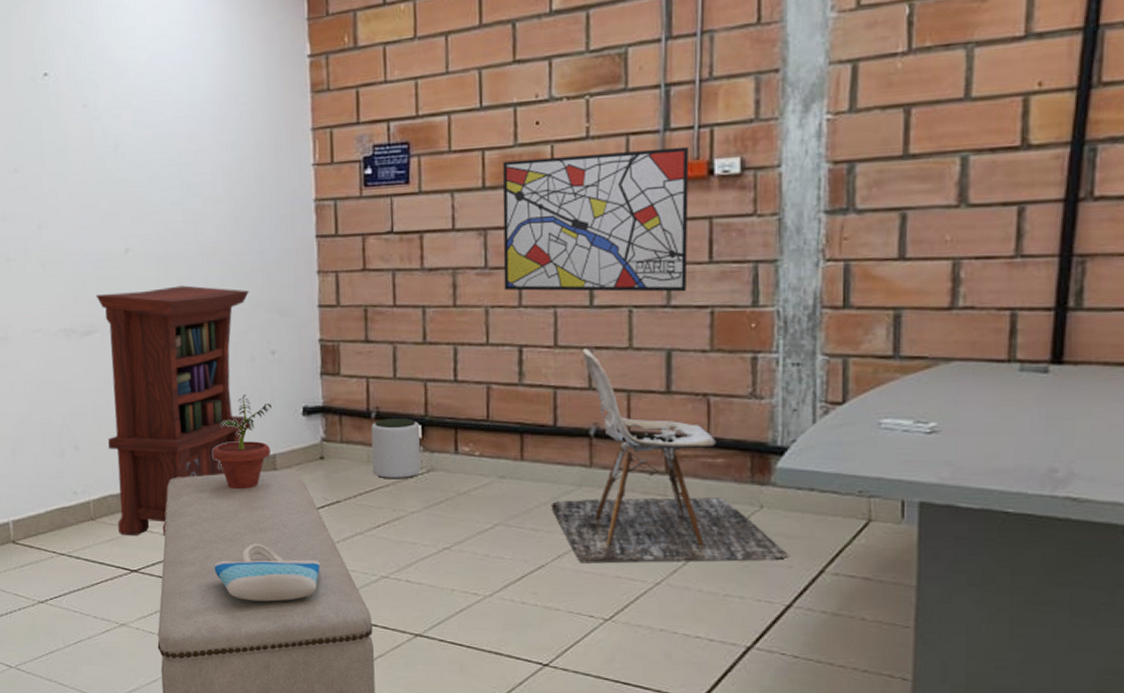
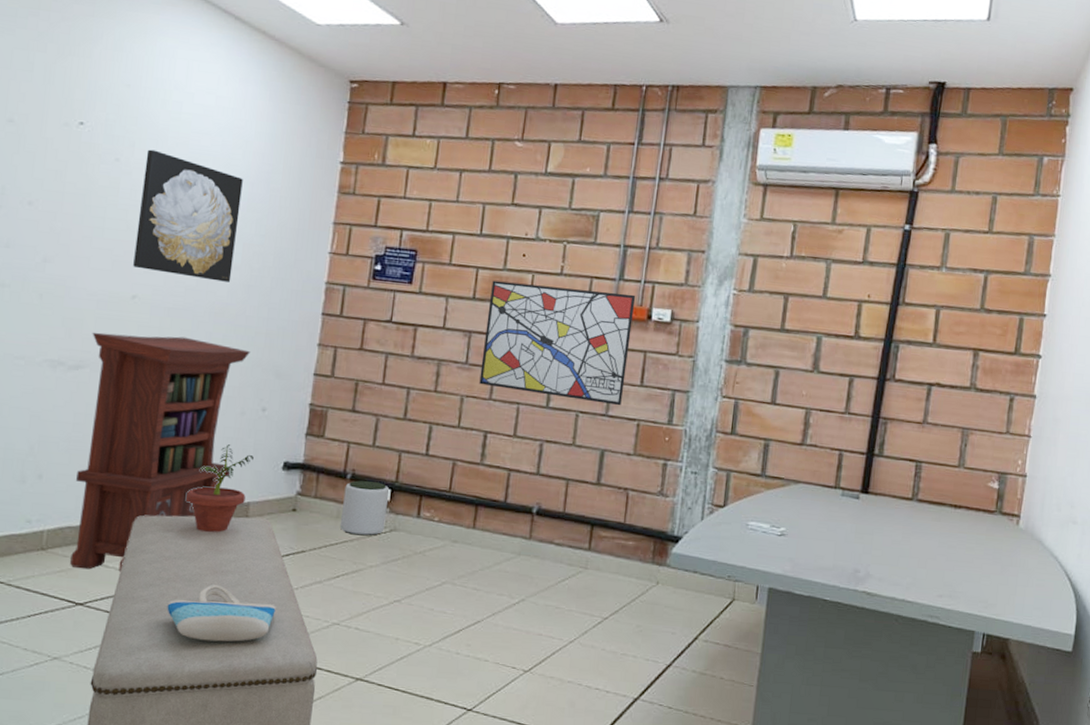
wall art: none [111,86,217,220] -> present [133,149,243,282]
chair: present [551,348,791,564] -> none [492,440,675,628]

